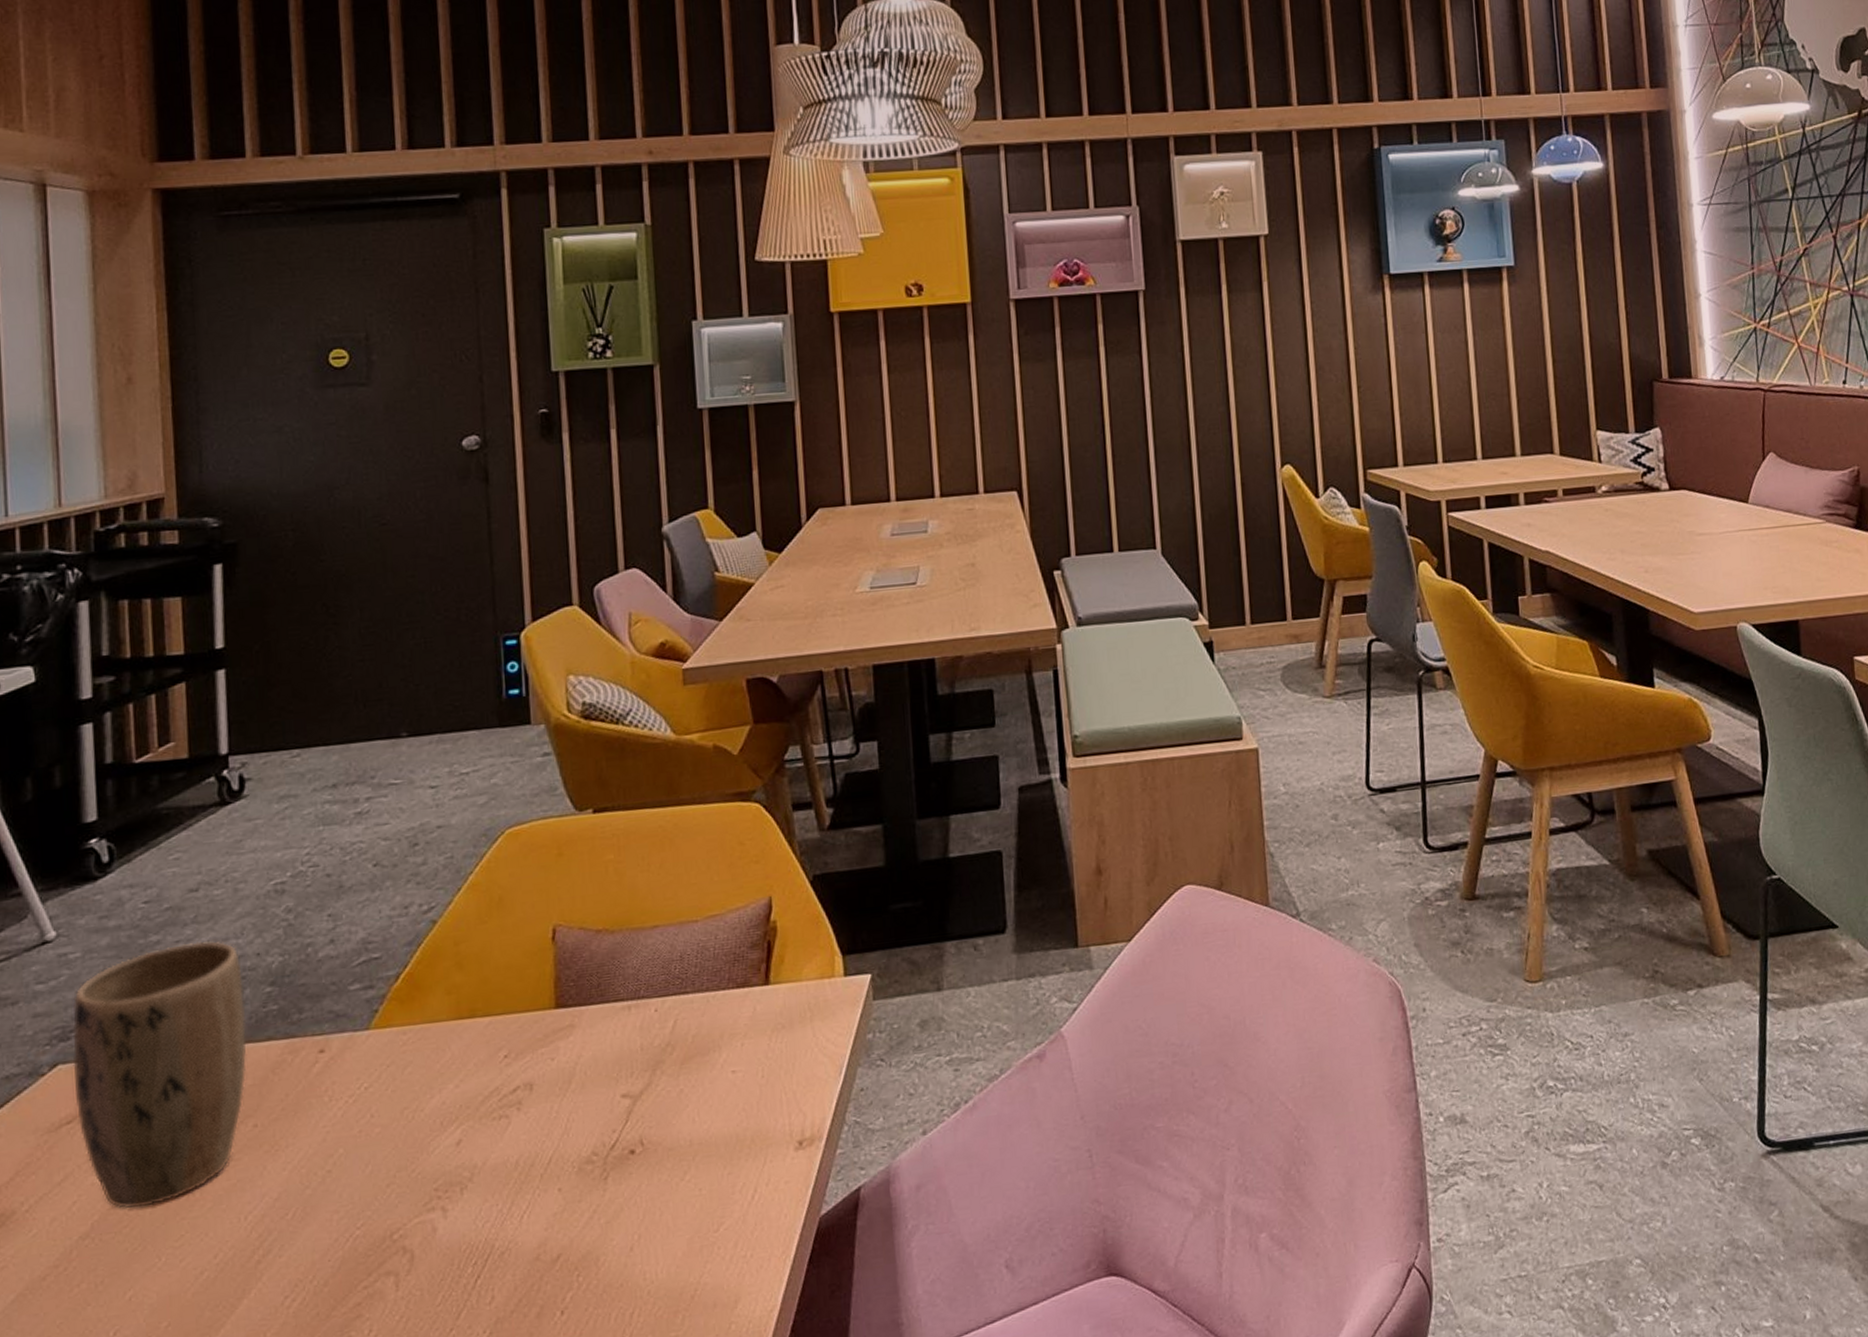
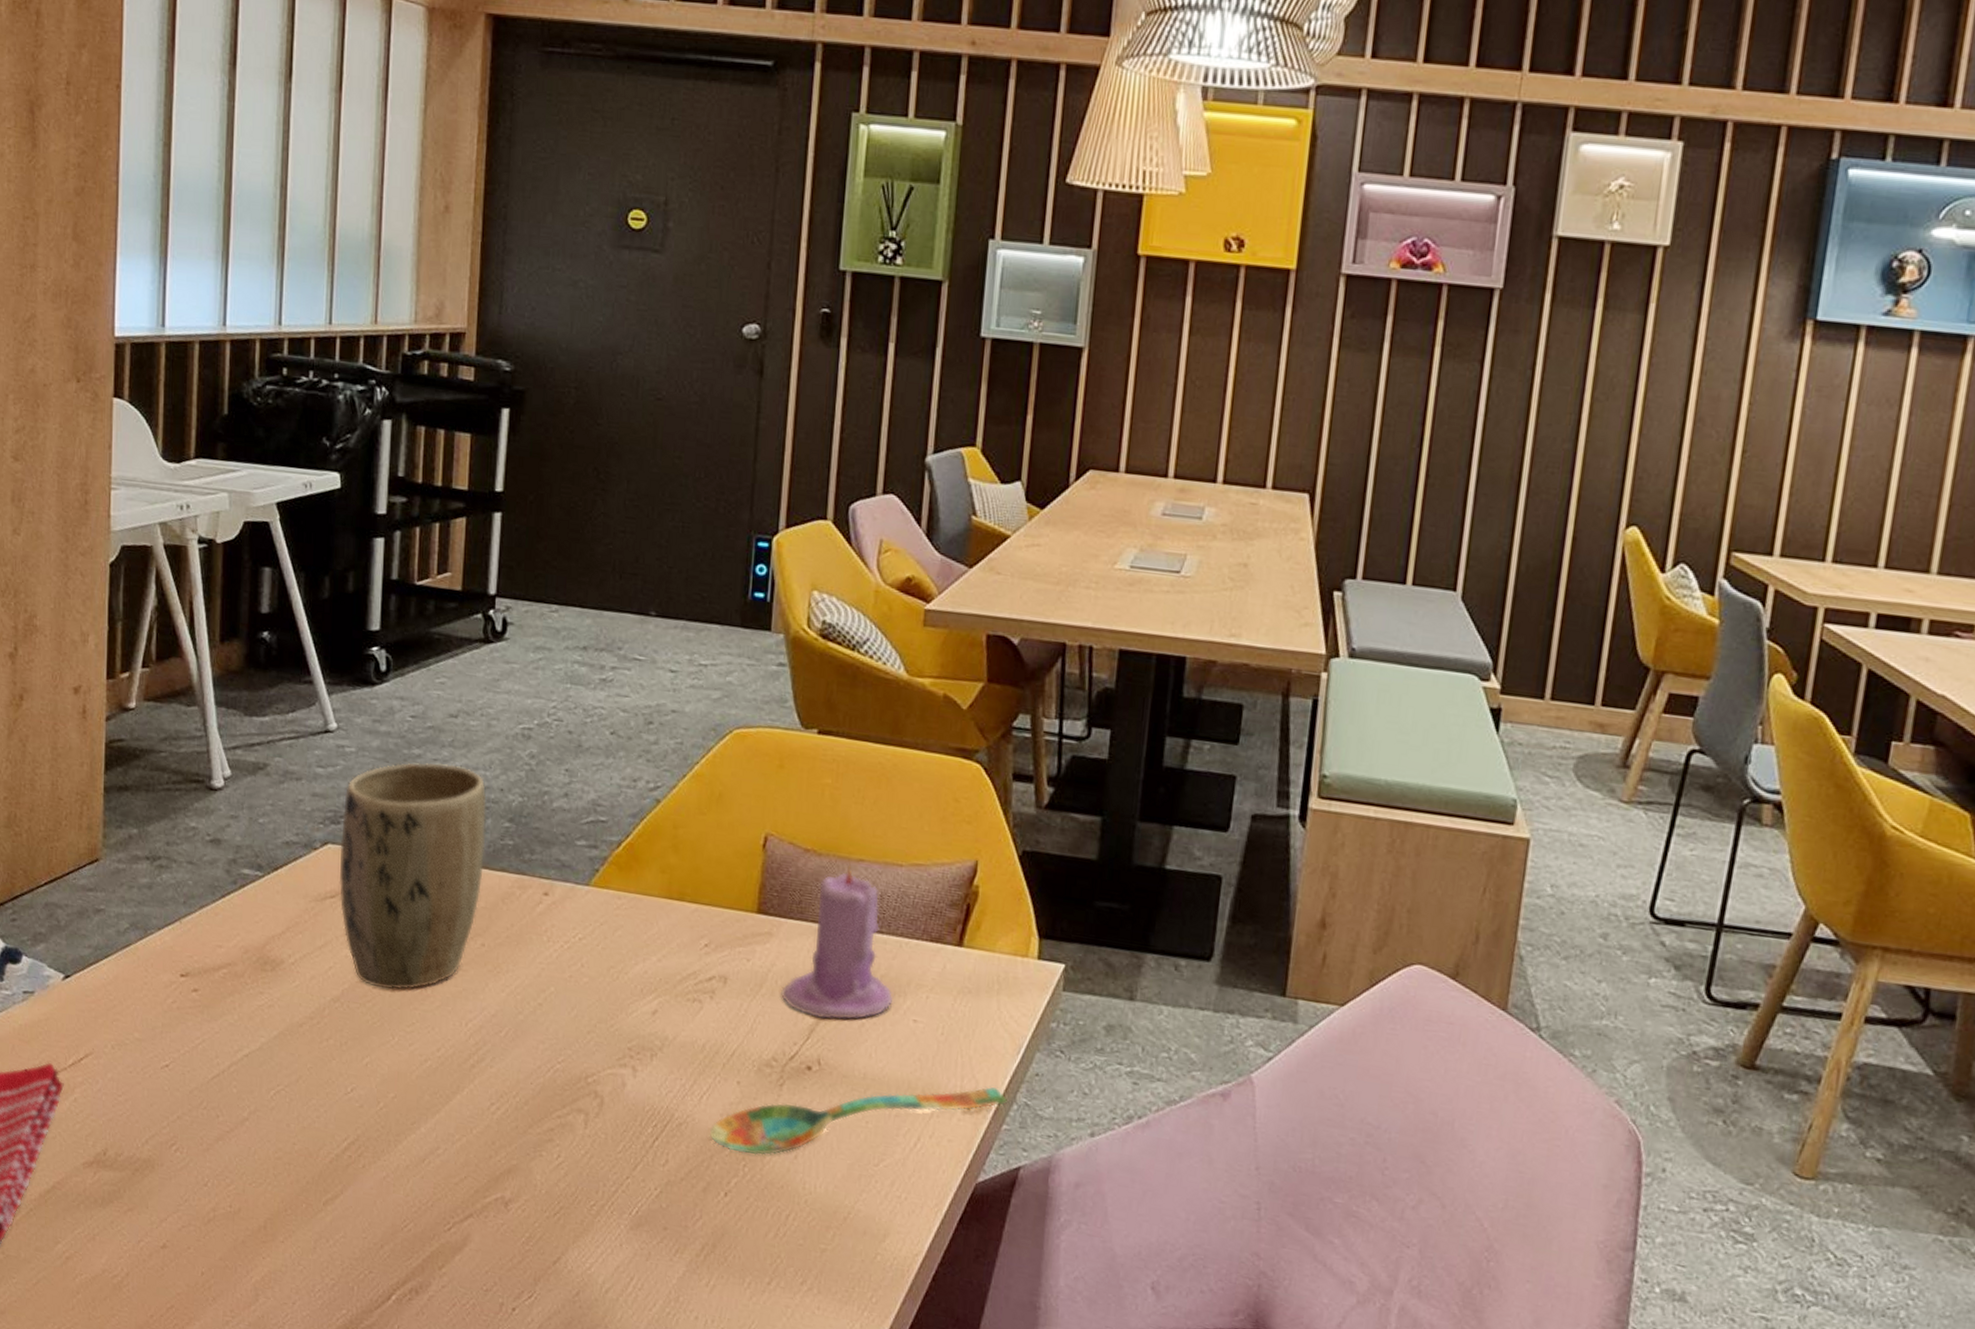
spoon: none [535,1114,839,1265] -> present [709,1086,1009,1155]
candle: none [592,931,709,1098] -> present [781,861,894,1020]

